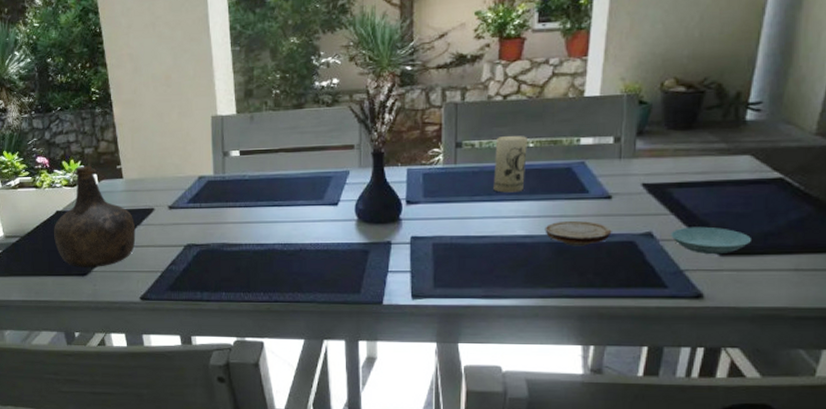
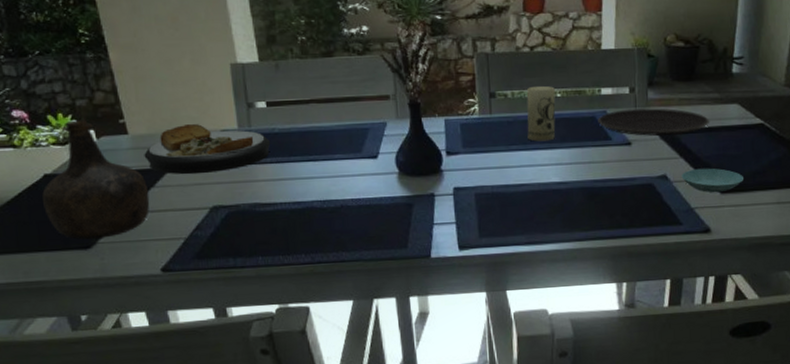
plate: none [134,170,241,215] -> present [144,124,271,175]
wood slice: present [545,220,612,246] -> none [576,166,634,191]
plate: none [574,159,712,190] -> present [598,108,710,136]

